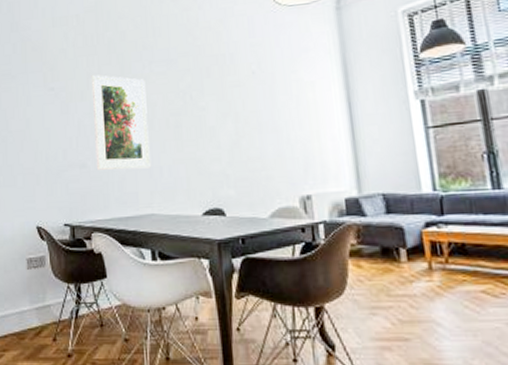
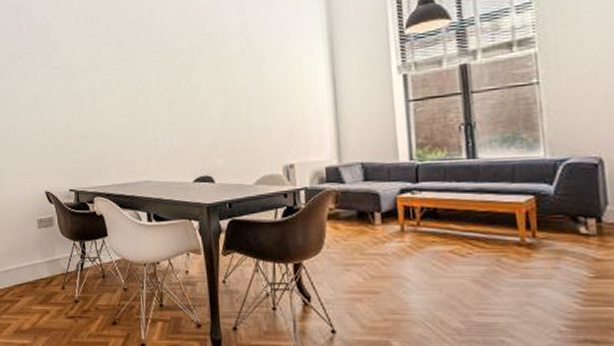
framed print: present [91,74,152,170] -> none [91,53,148,142]

